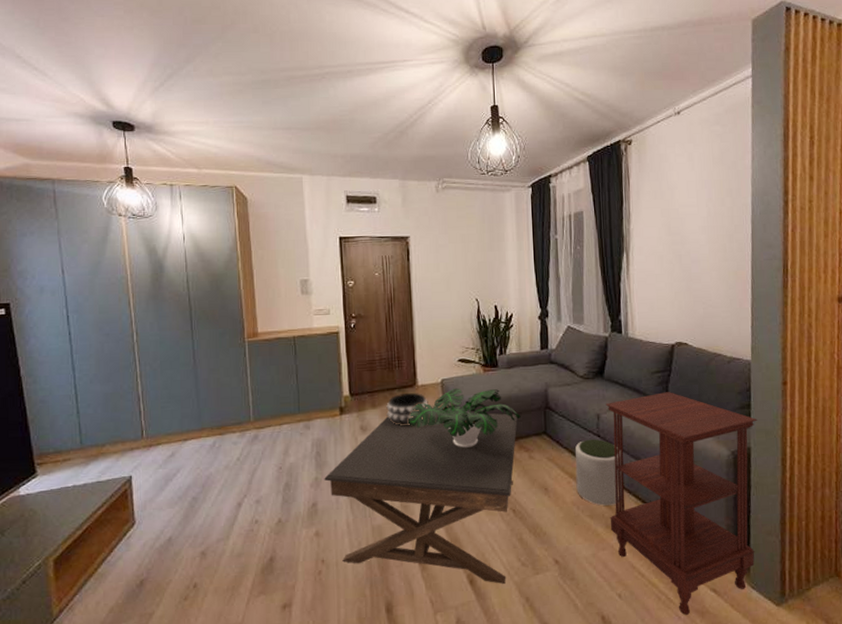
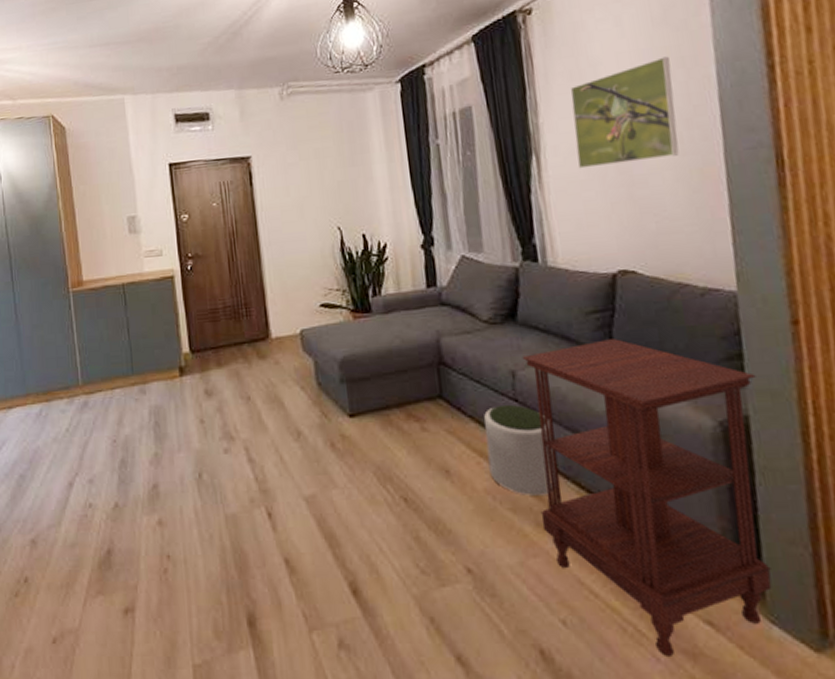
coffee table: present [324,413,518,584] -> none [165,371,403,597]
decorative bowl: present [386,392,428,426] -> none [234,347,286,389]
potted plant: present [408,388,521,448] -> none [262,340,407,417]
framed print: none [654,187,723,266] -> present [570,56,679,169]

